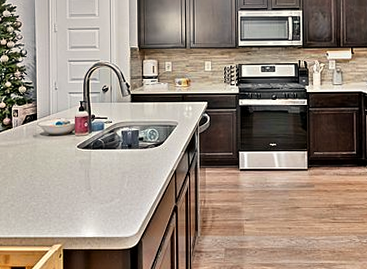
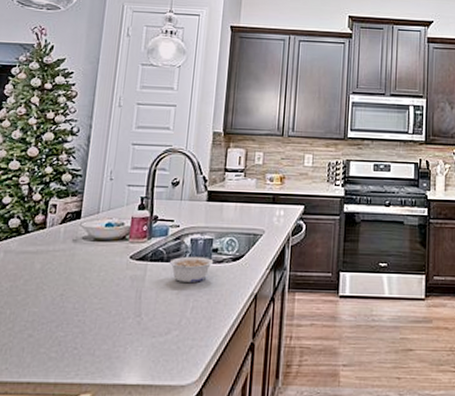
legume: none [107,144,141,163] -> present [169,256,214,282]

